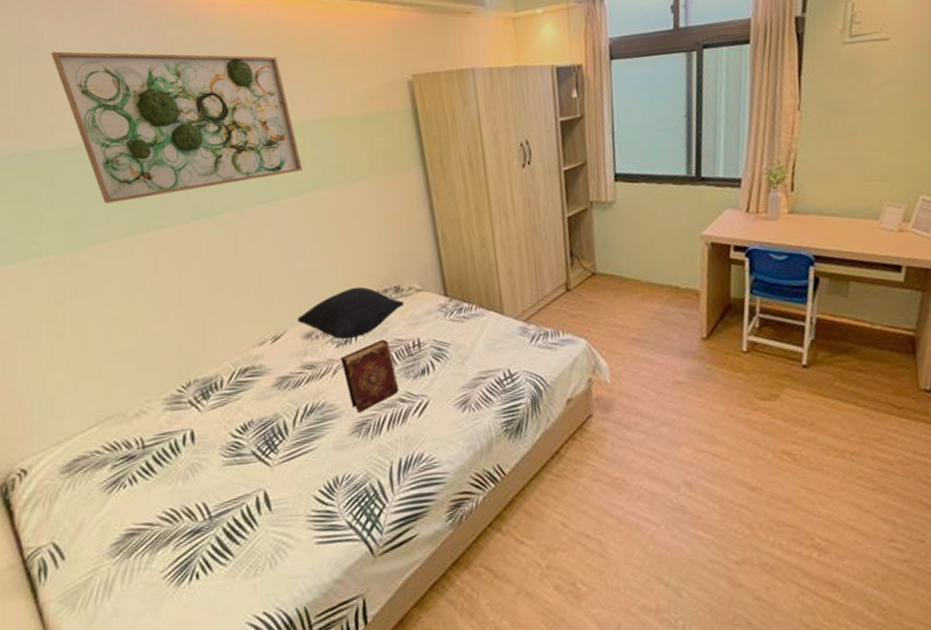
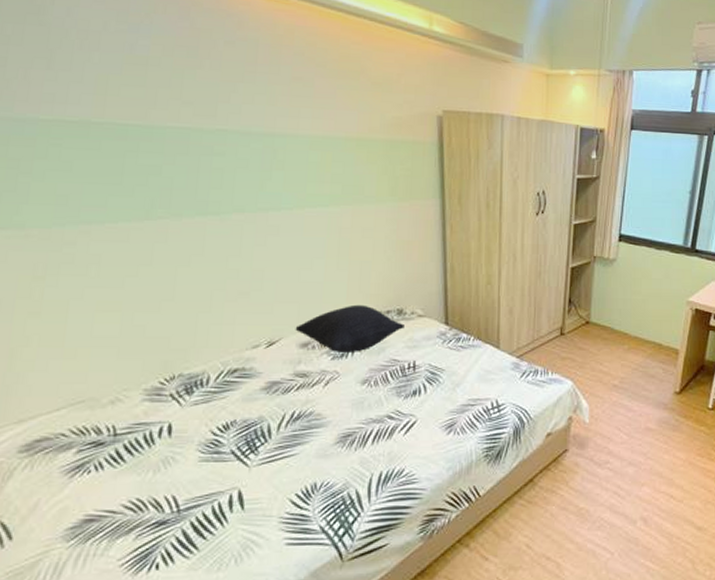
wall art: present [51,51,302,204] -> none [61,18,321,186]
hardback book: present [340,339,399,413] -> none [334,358,389,424]

